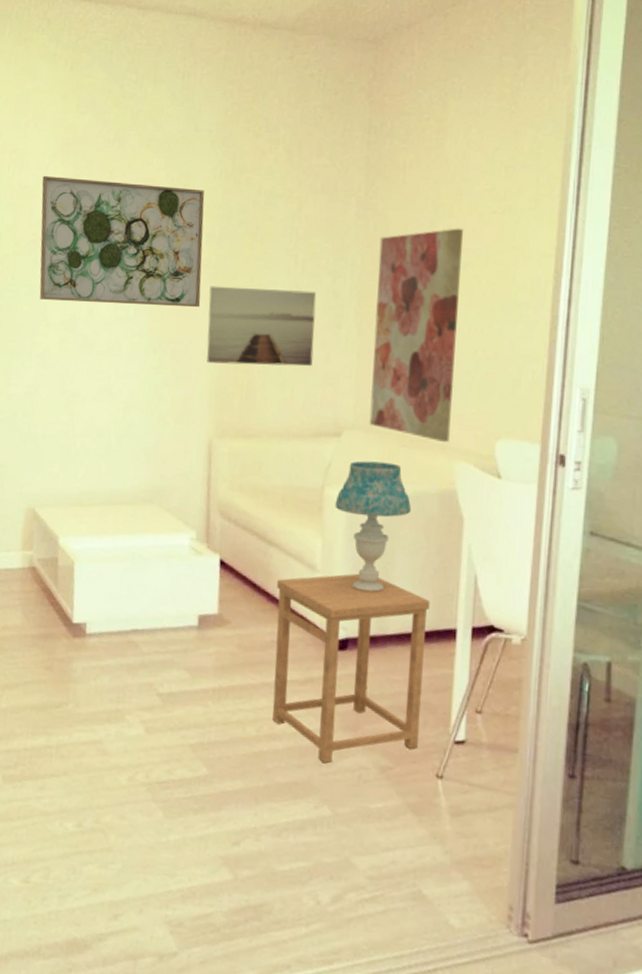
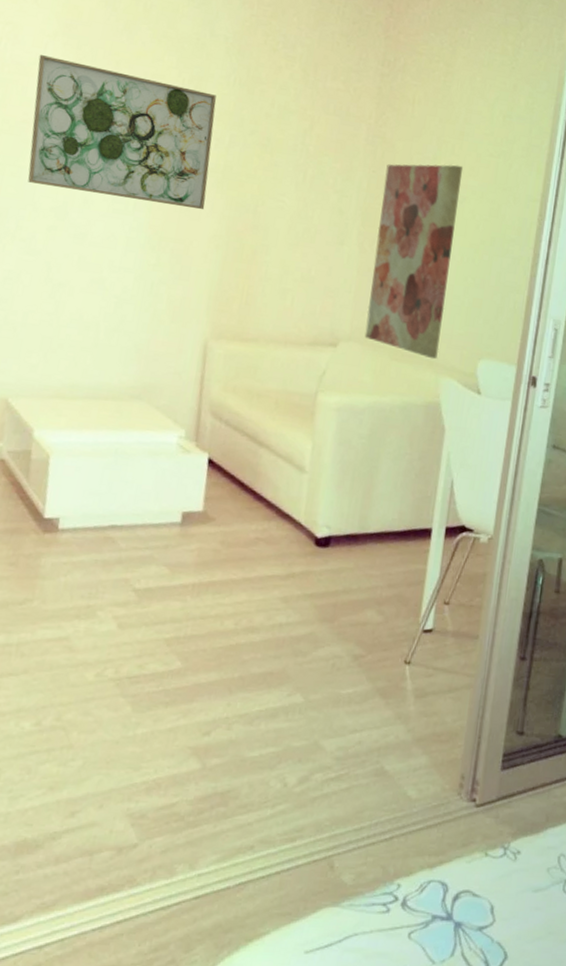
wall art: present [206,286,317,367] -> none [207,190,323,278]
side table: present [272,573,430,764] -> none [252,475,410,654]
table lamp: present [335,461,412,593] -> none [326,370,399,494]

